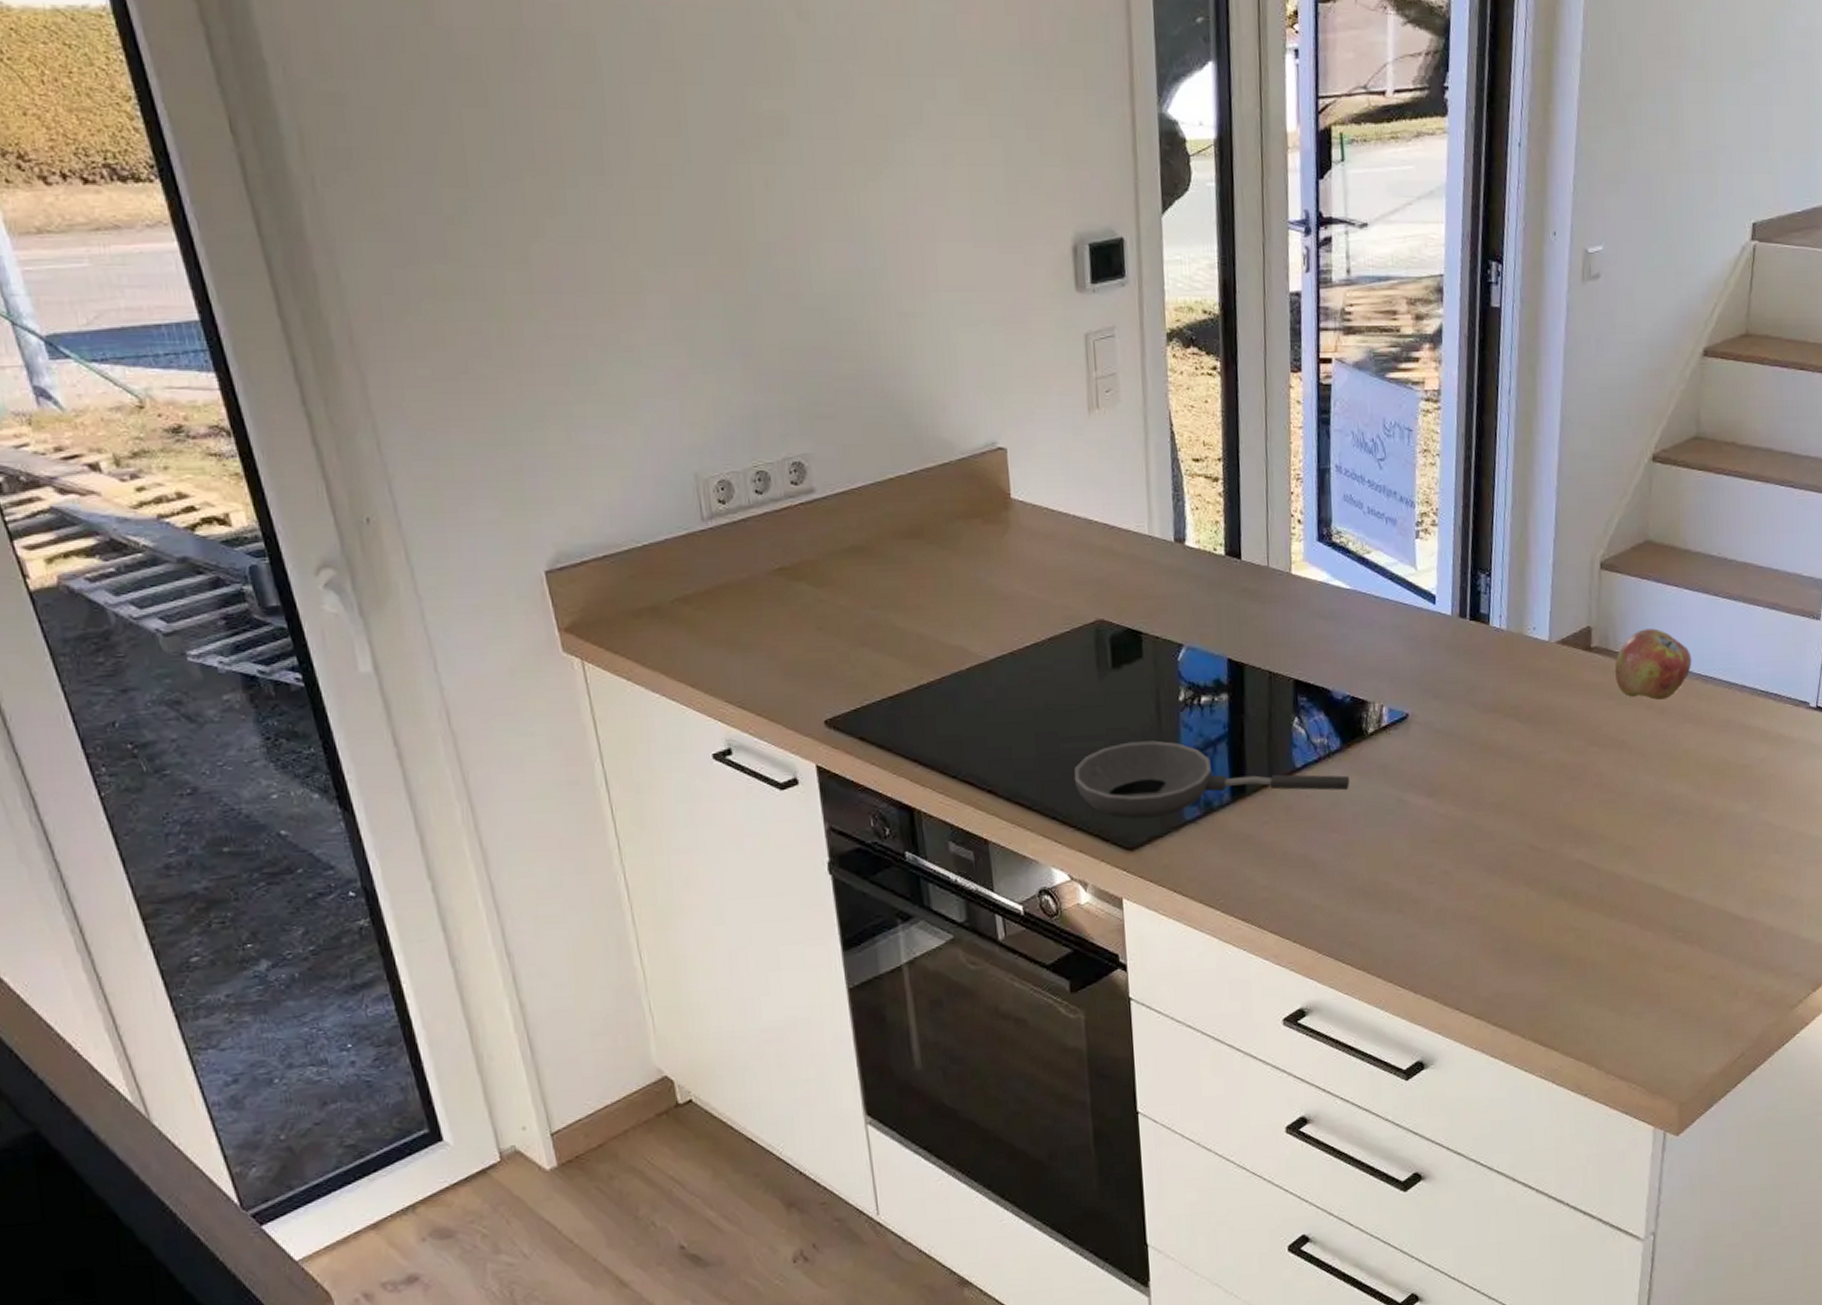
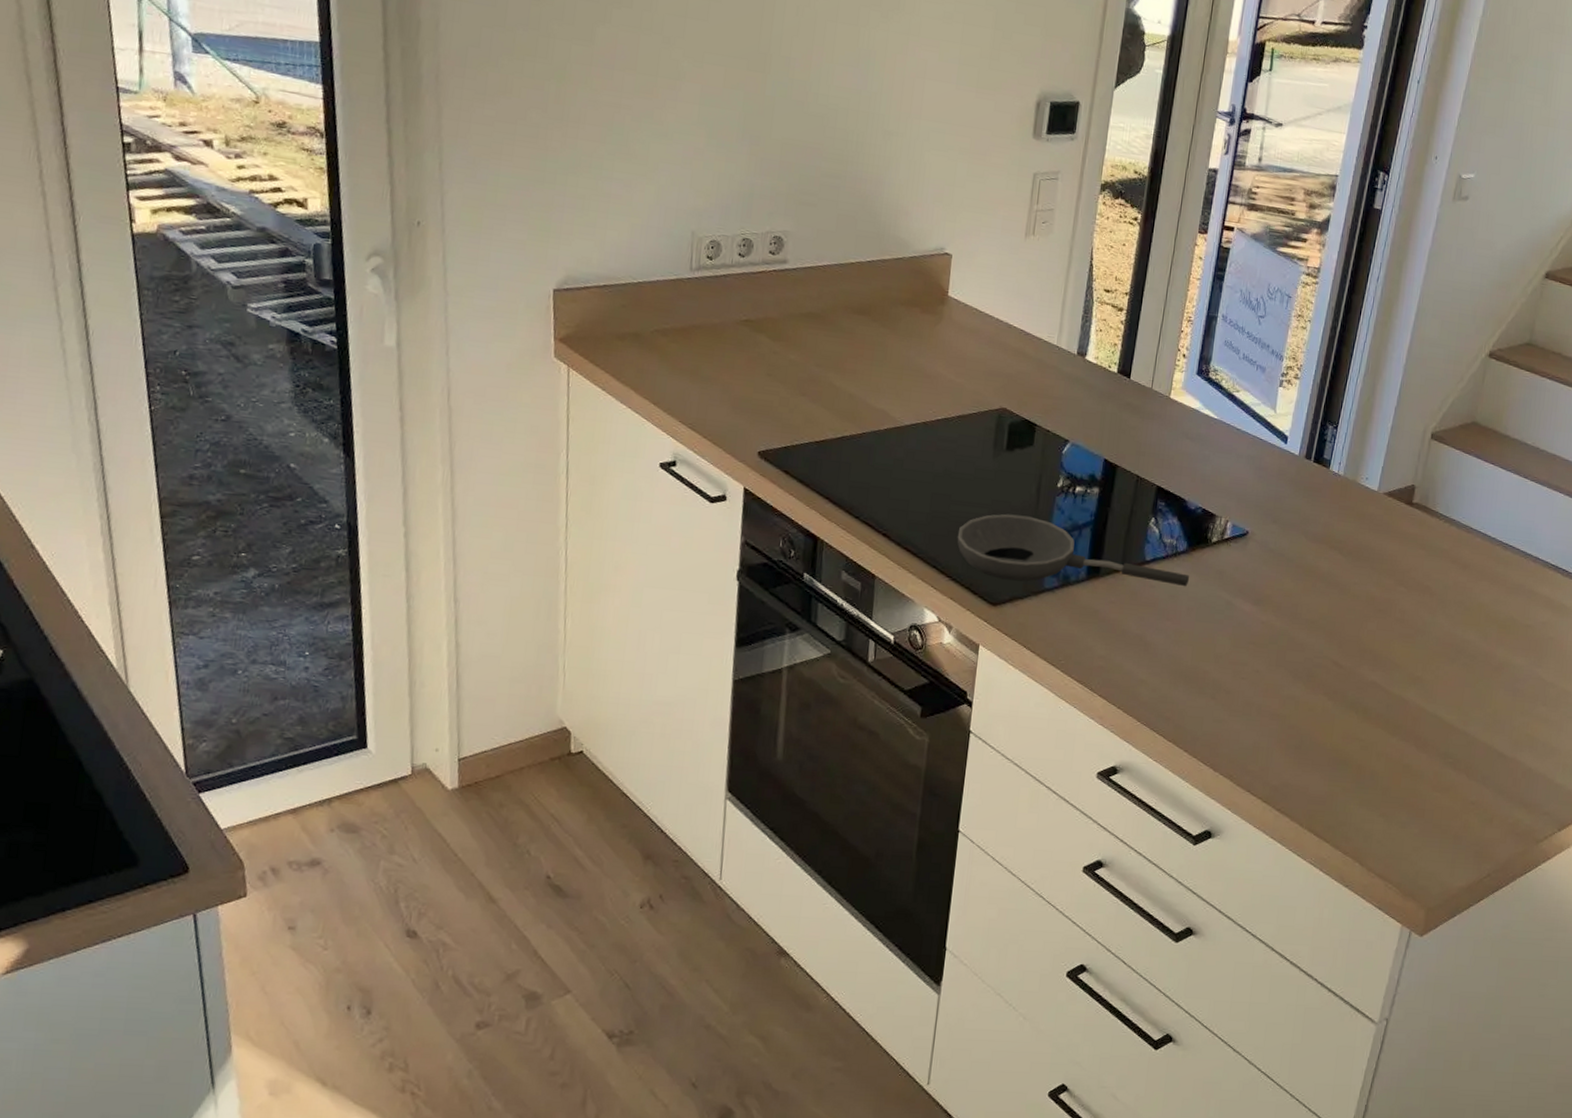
fruit: present [1615,628,1692,700] -> none [1429,495,1497,558]

